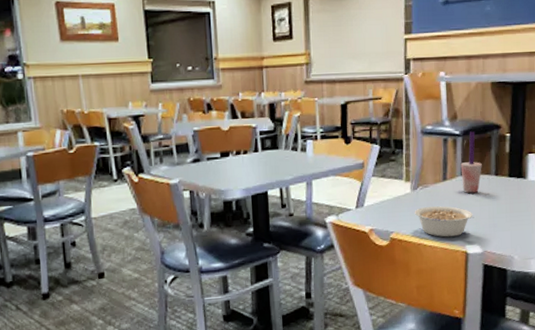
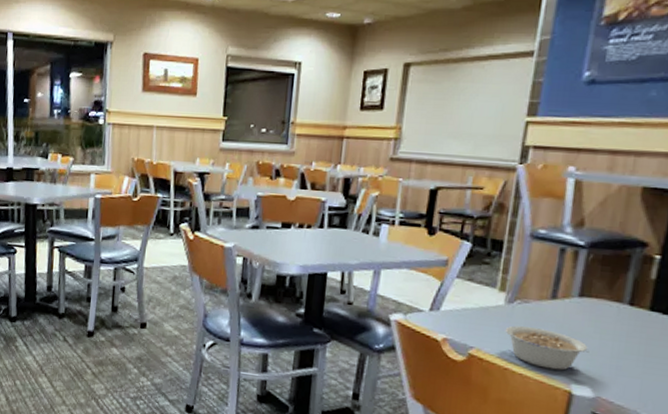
beverage cup: present [460,131,482,194] -> none [578,244,612,323]

